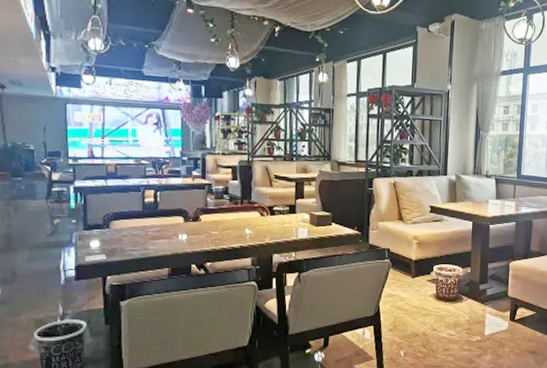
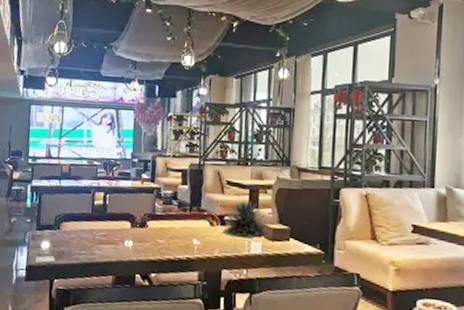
succulent plant: none [273,192,314,226] -> present [223,201,270,239]

